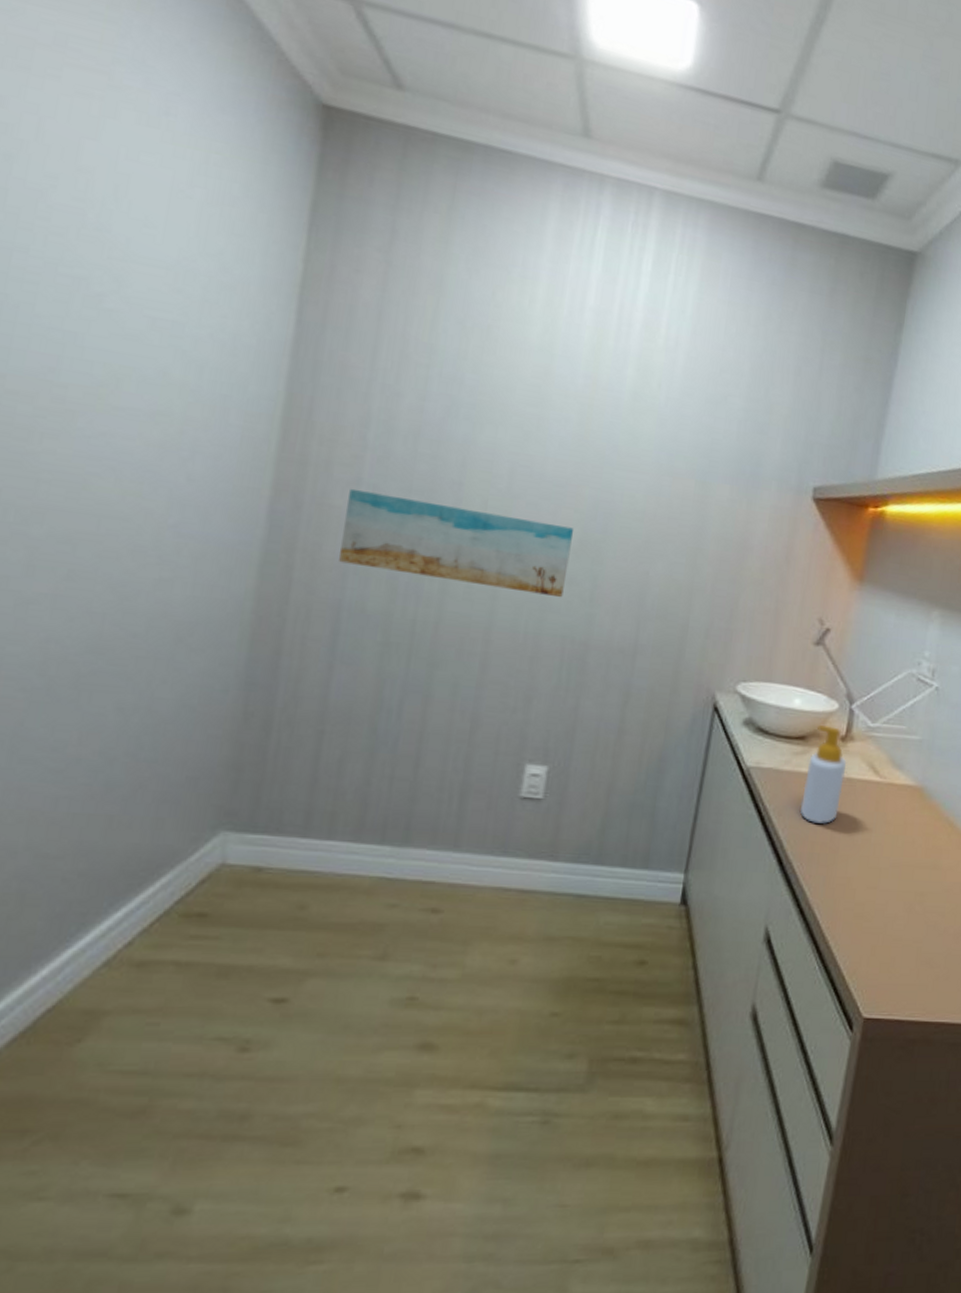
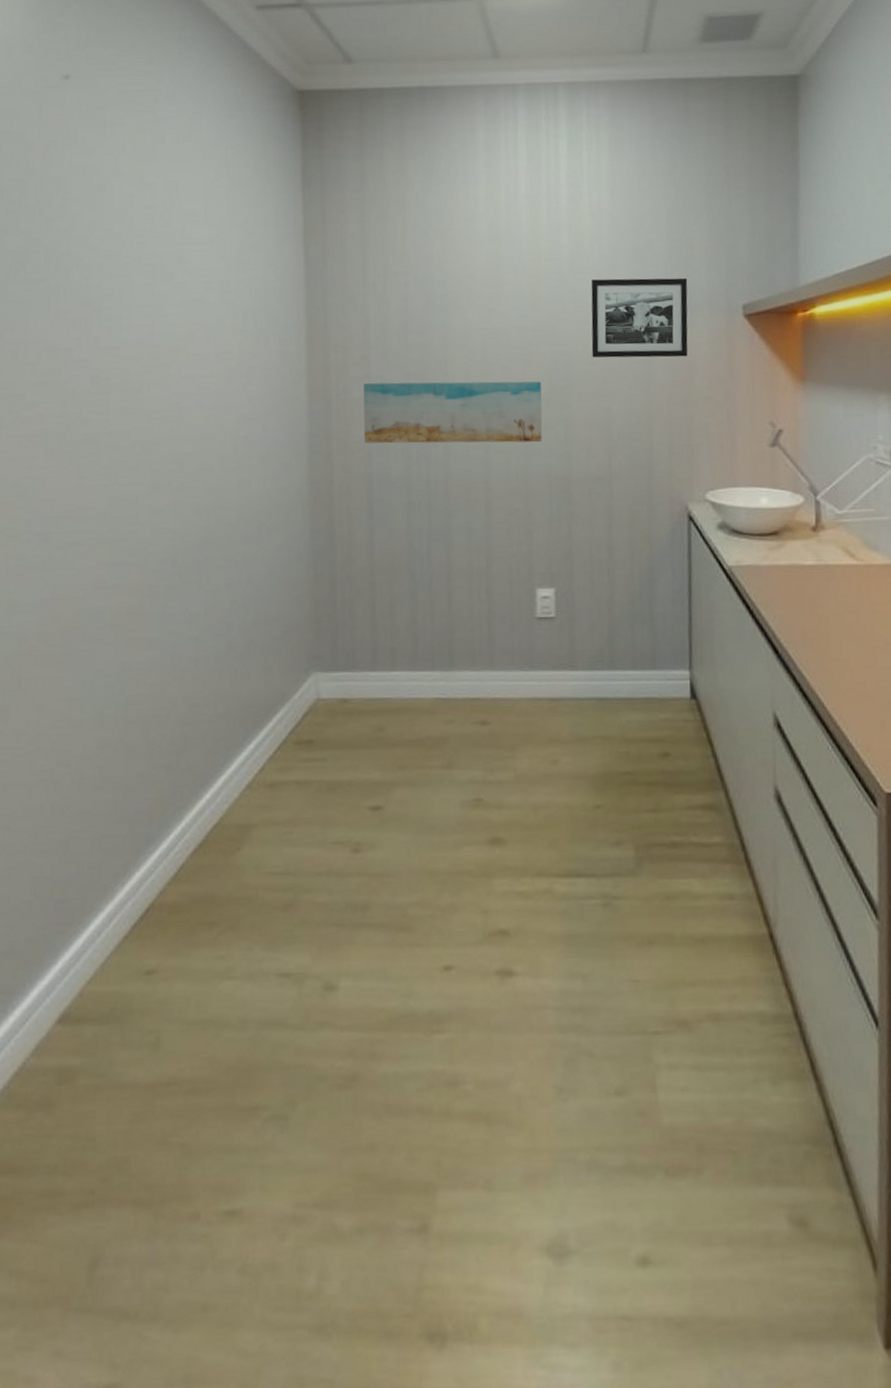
picture frame: none [638,424,760,532] -> present [591,277,688,358]
soap bottle: present [800,725,847,824] -> none [784,519,823,611]

